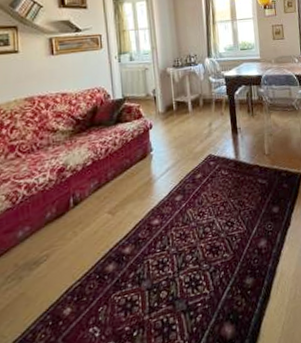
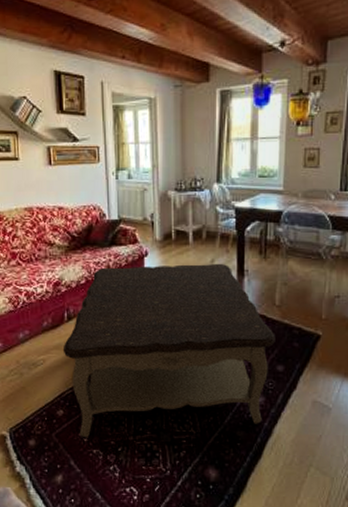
coffee table: none [69,125,269,333] -> present [62,263,276,438]

